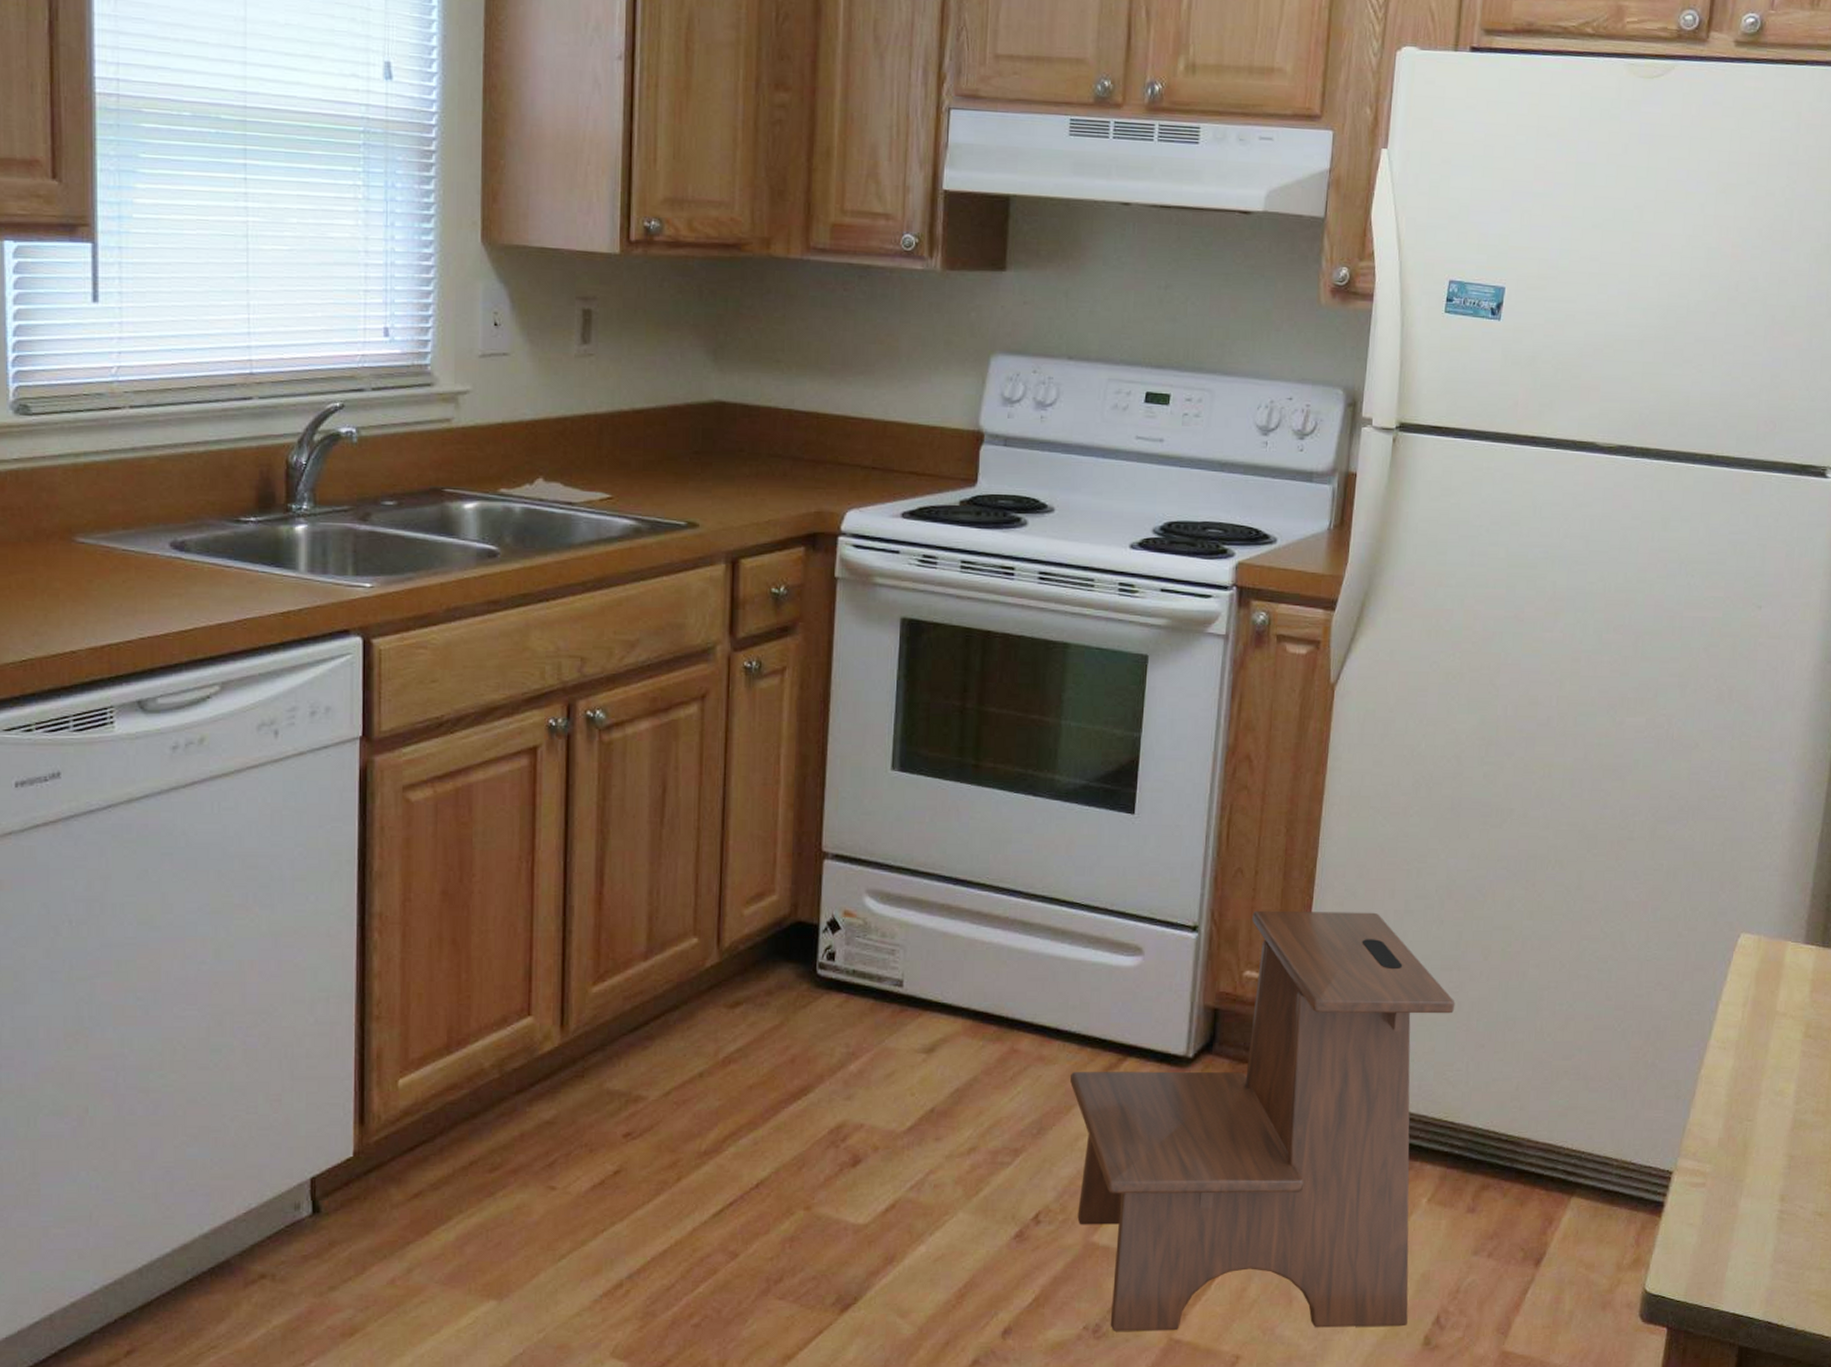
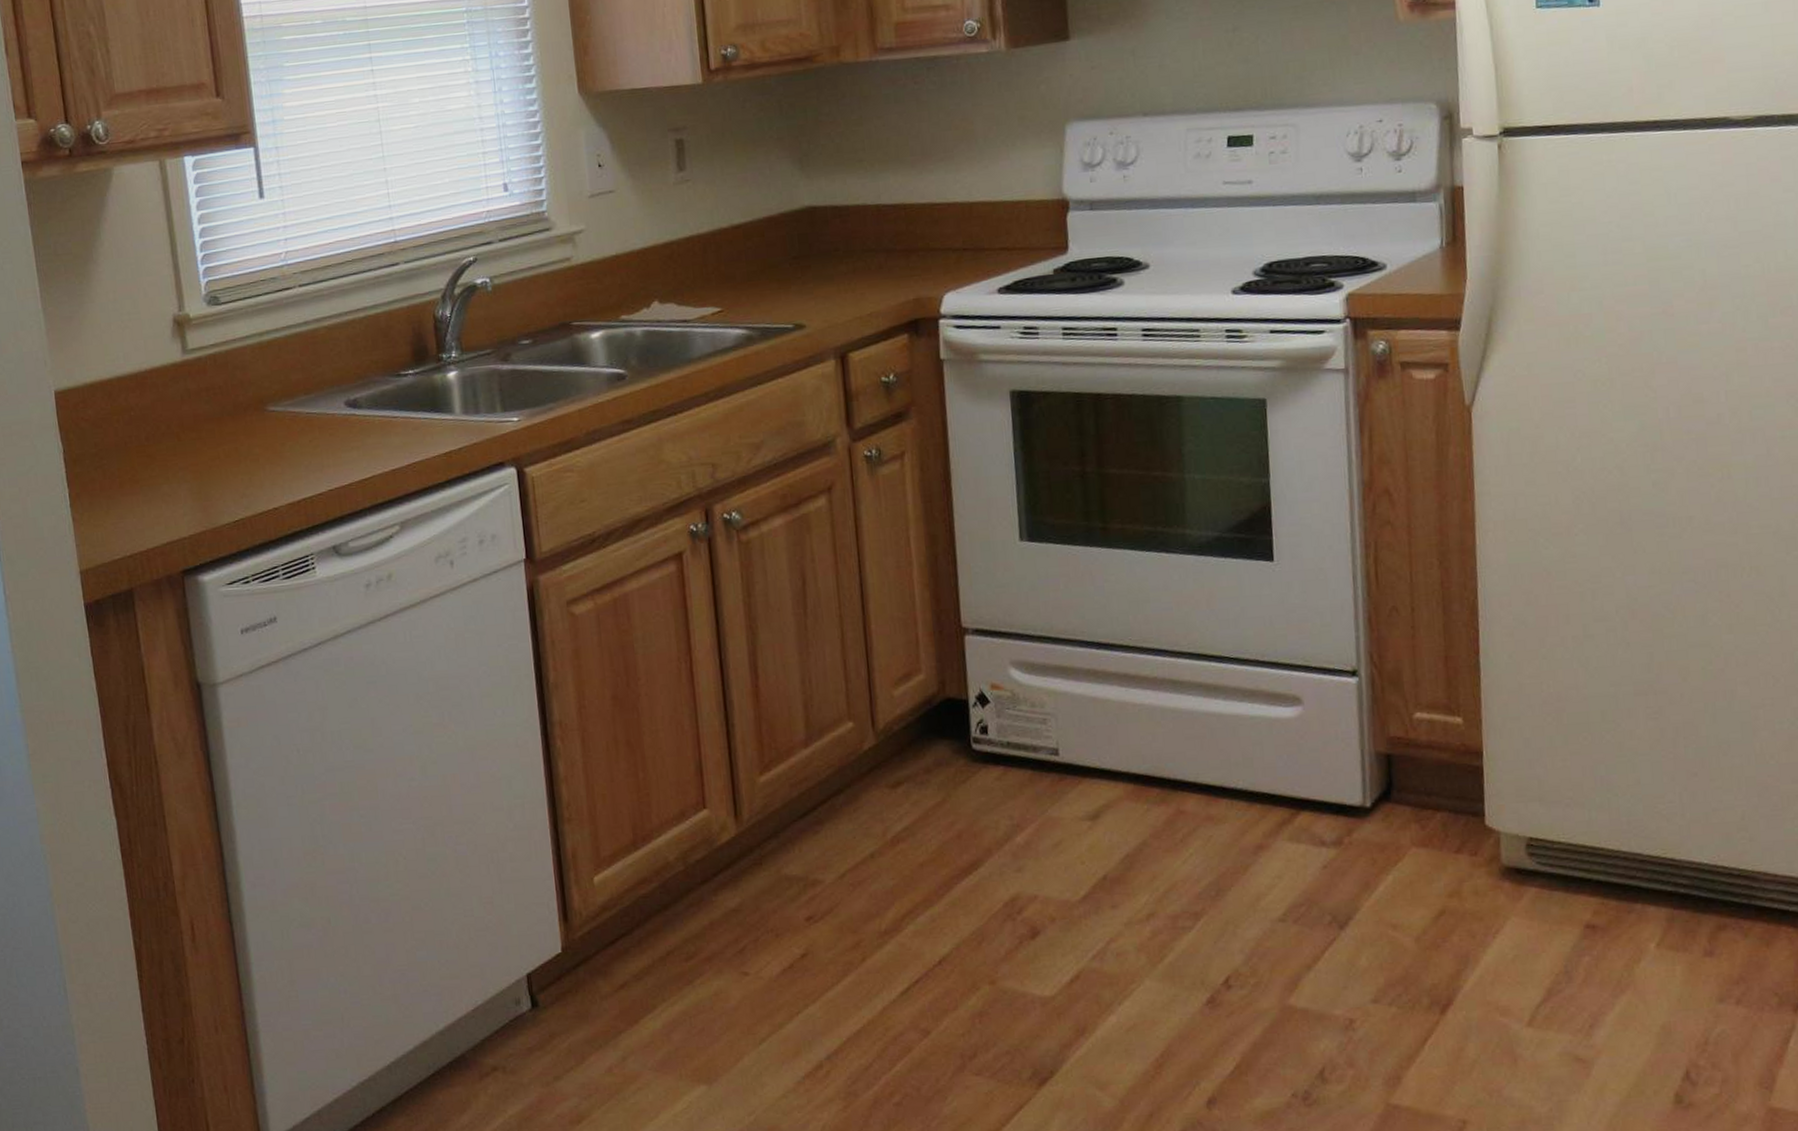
step stool: present [1070,910,1455,1331] -> none [1243,640,1657,1098]

